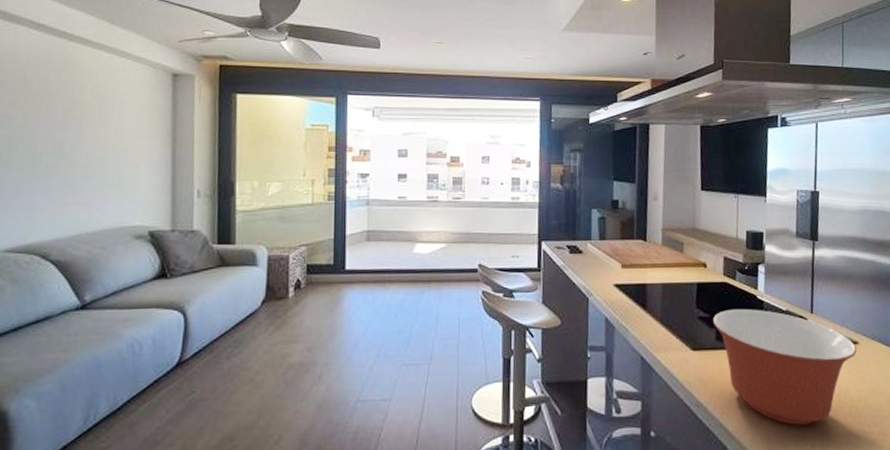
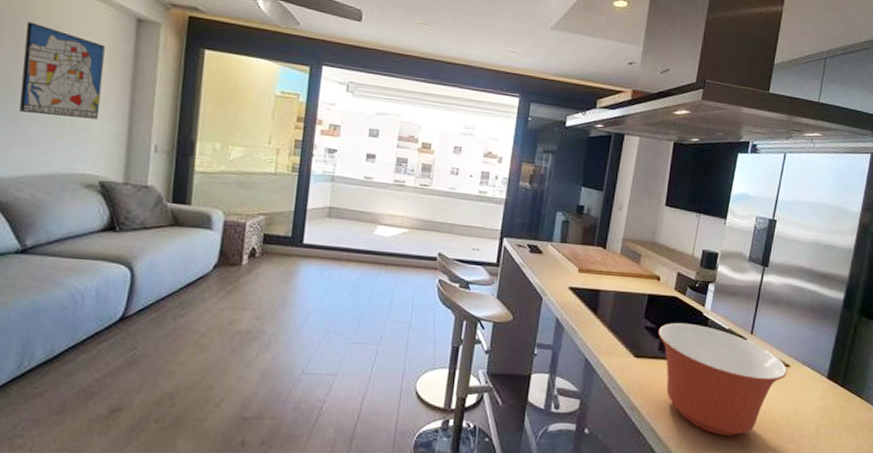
wall art: none [71,89,146,174] -> present [19,21,105,119]

